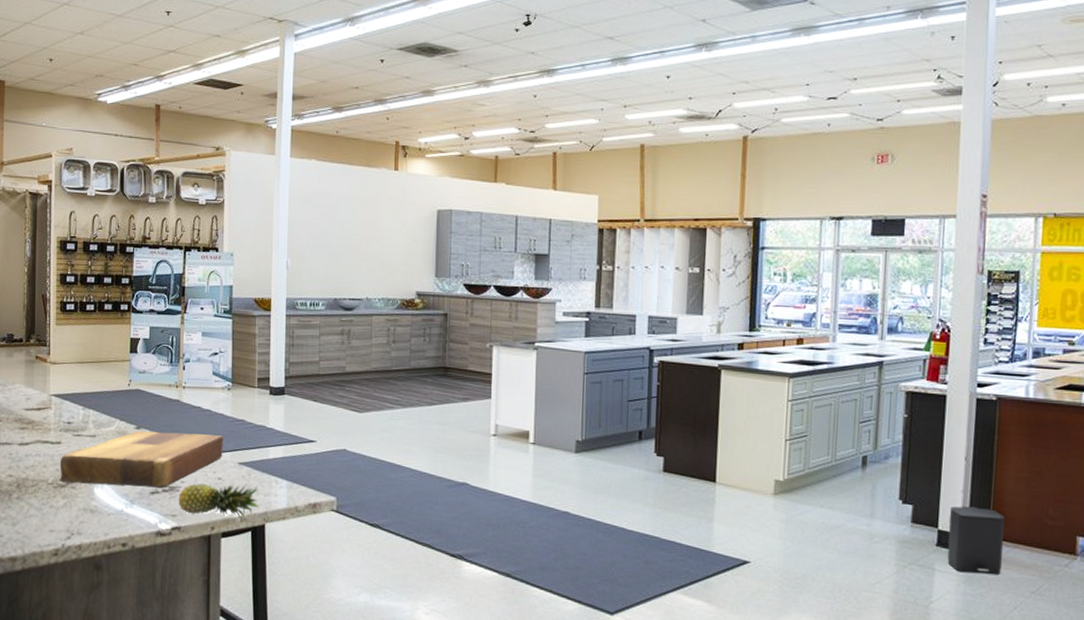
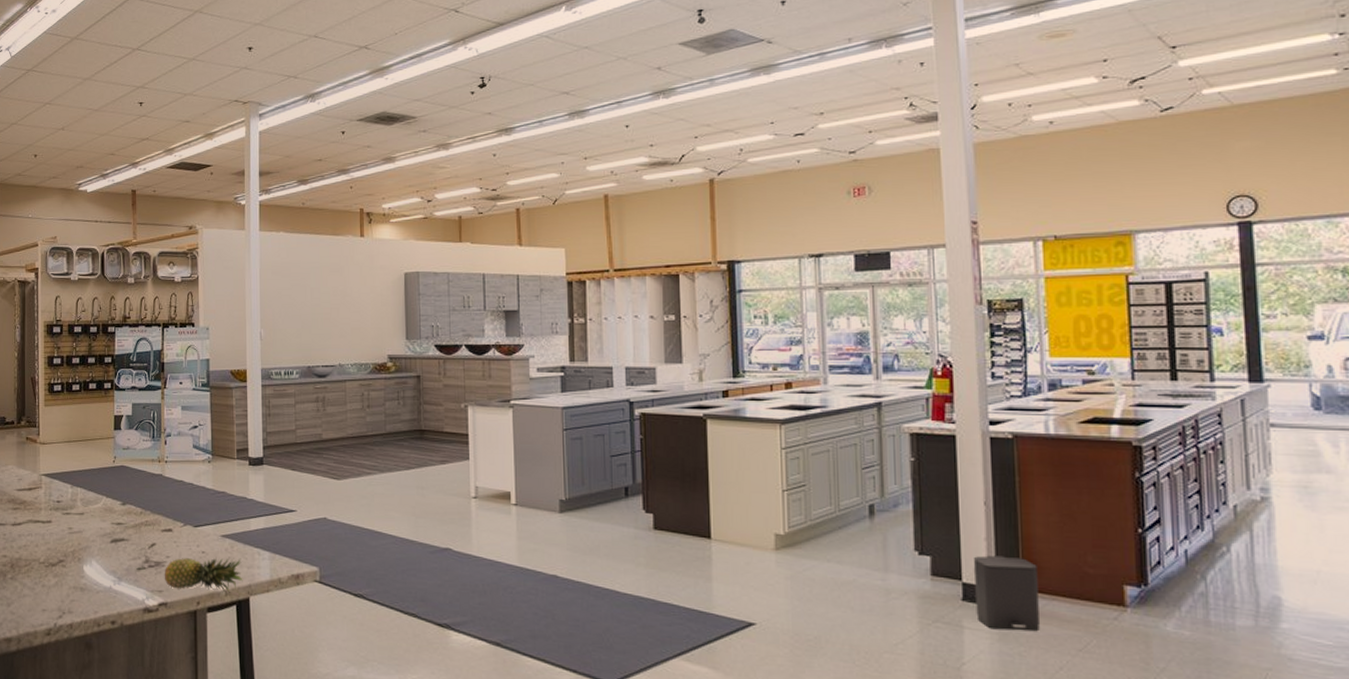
cutting board: present [59,430,223,488] -> none [50,506,206,563]

